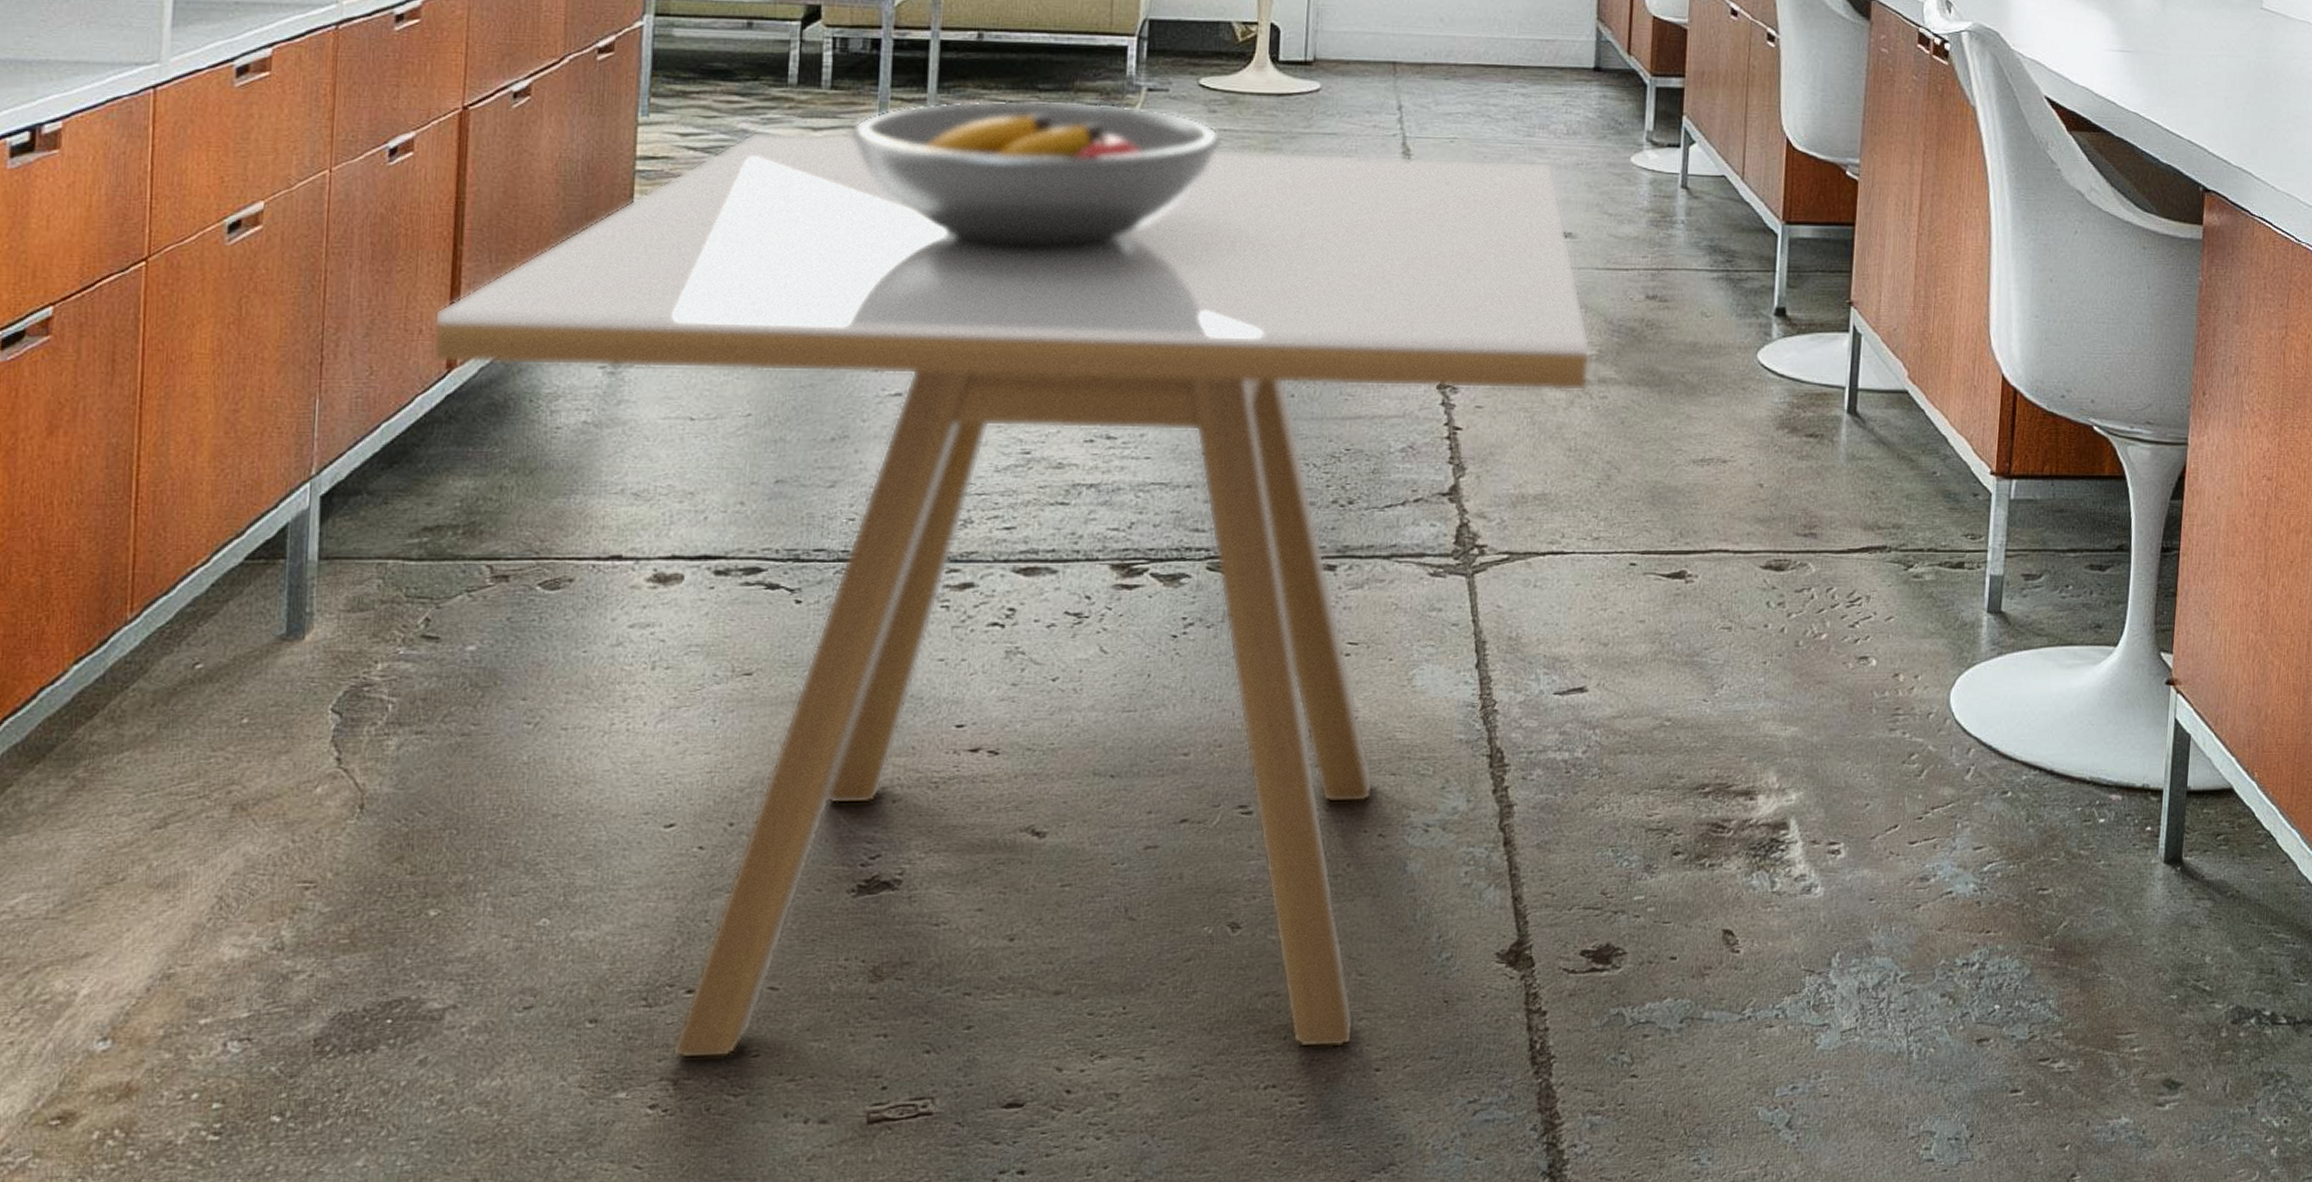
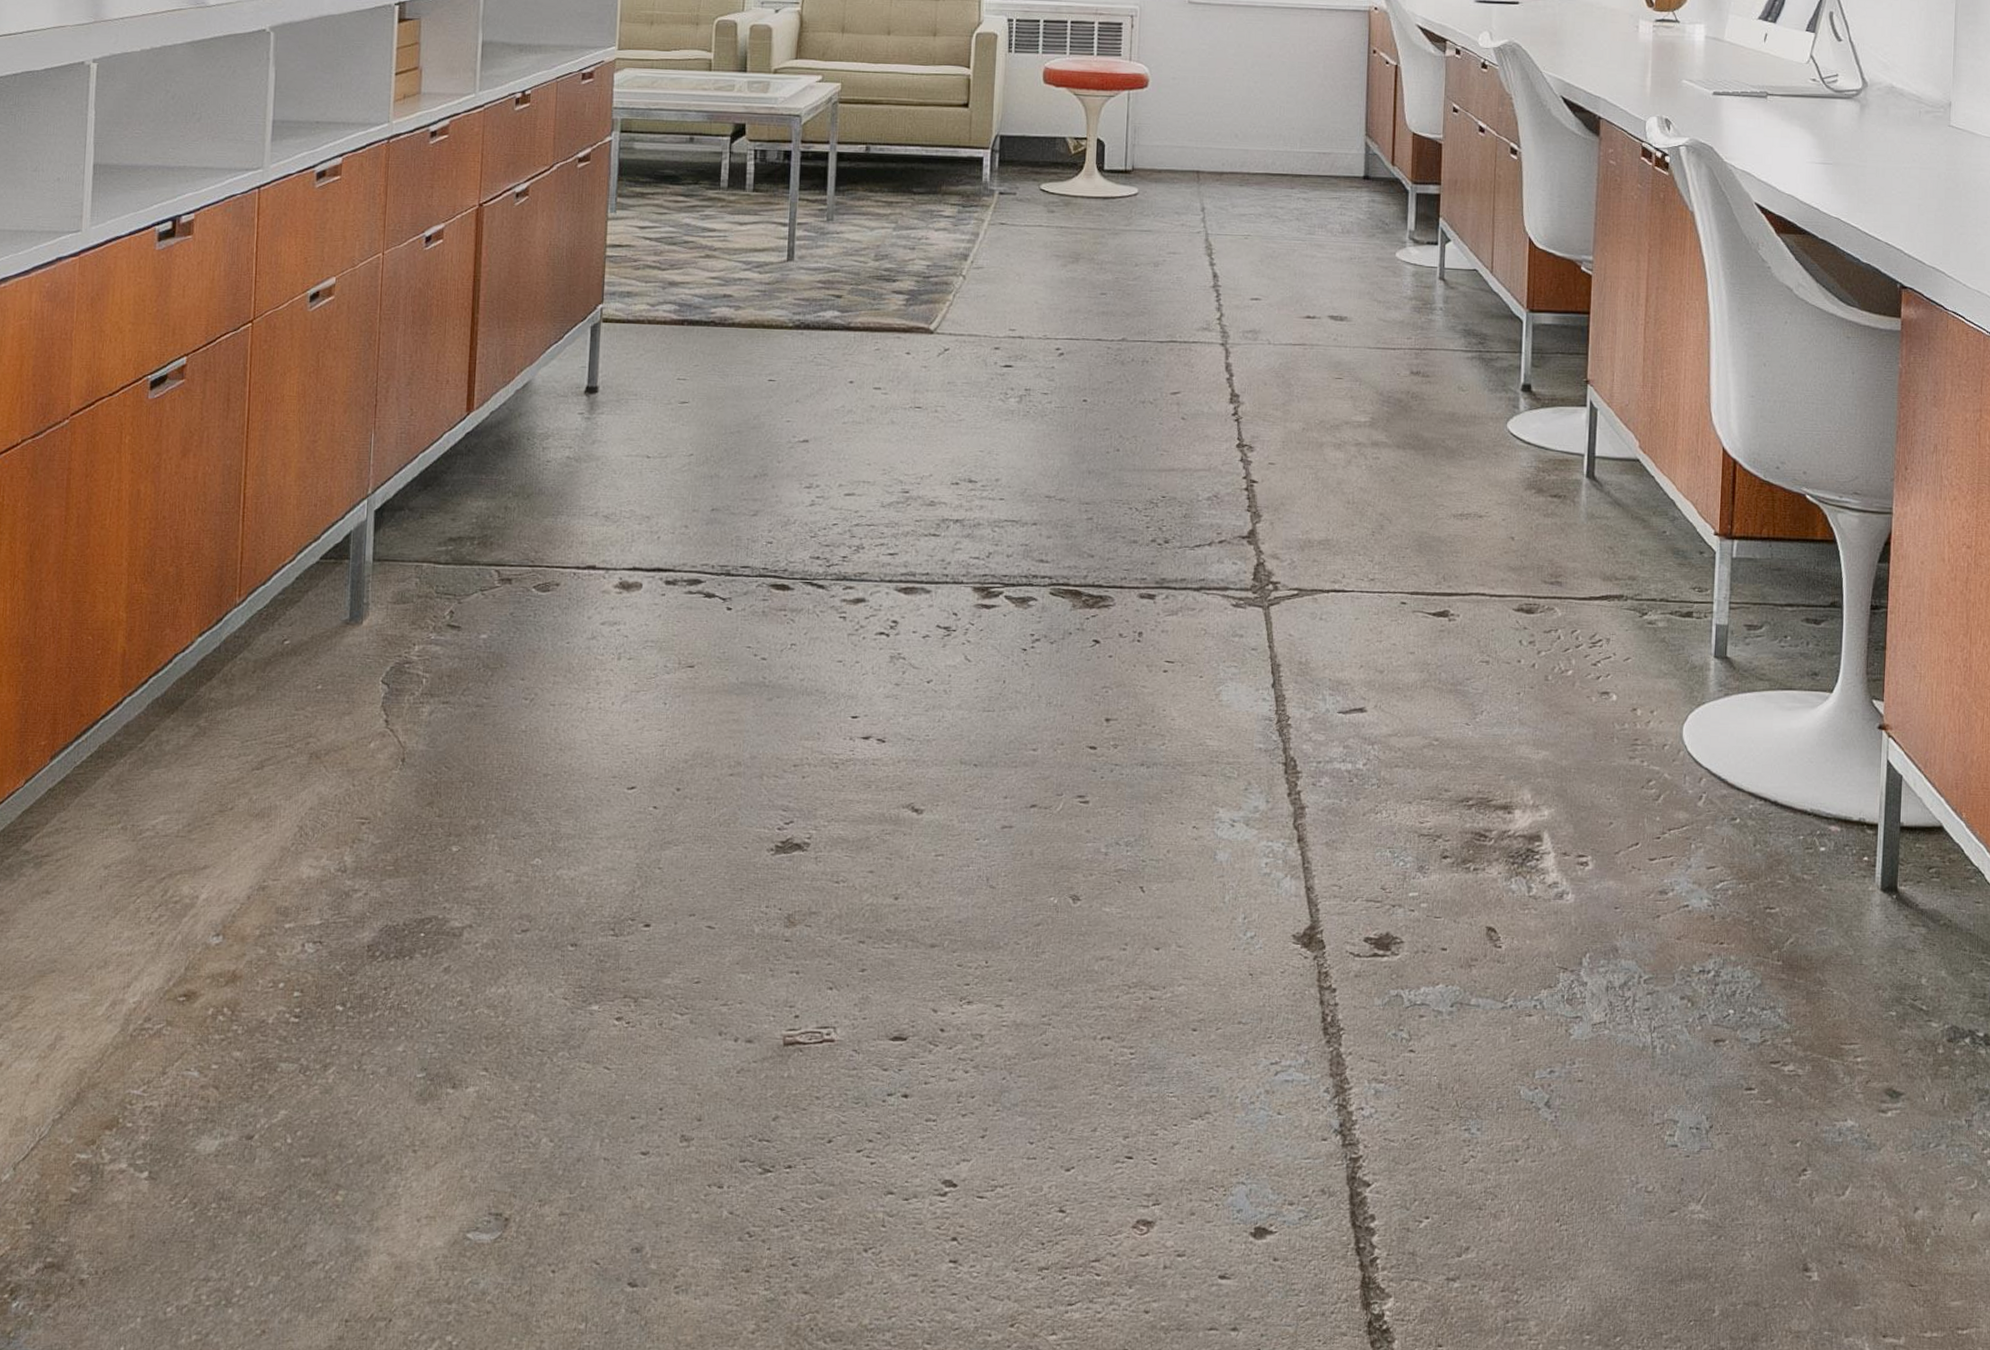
dining table: present [431,131,1591,1060] -> none [456,225,1365,1009]
fruit bowl: present [847,99,1223,247] -> none [766,201,1060,322]

